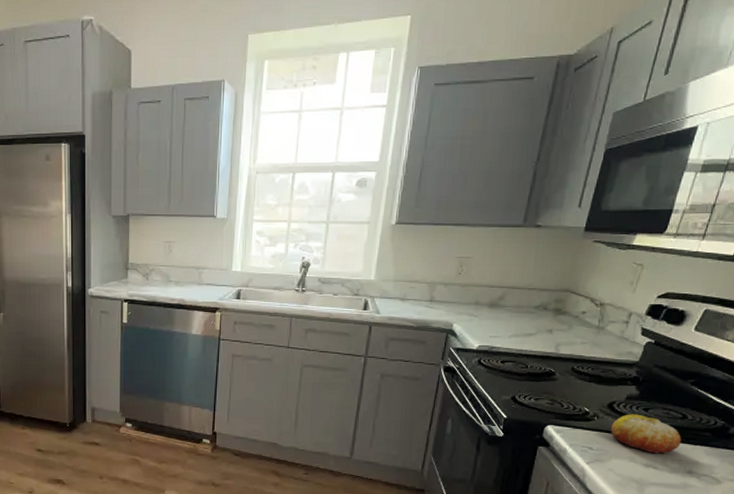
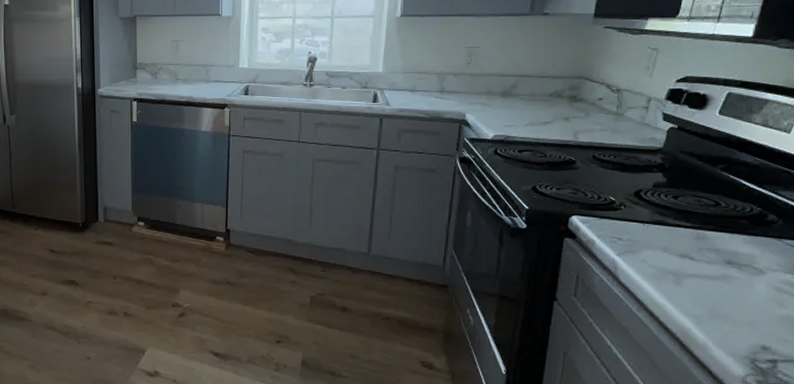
fruit: present [611,414,682,454] -> none [640,202,717,244]

